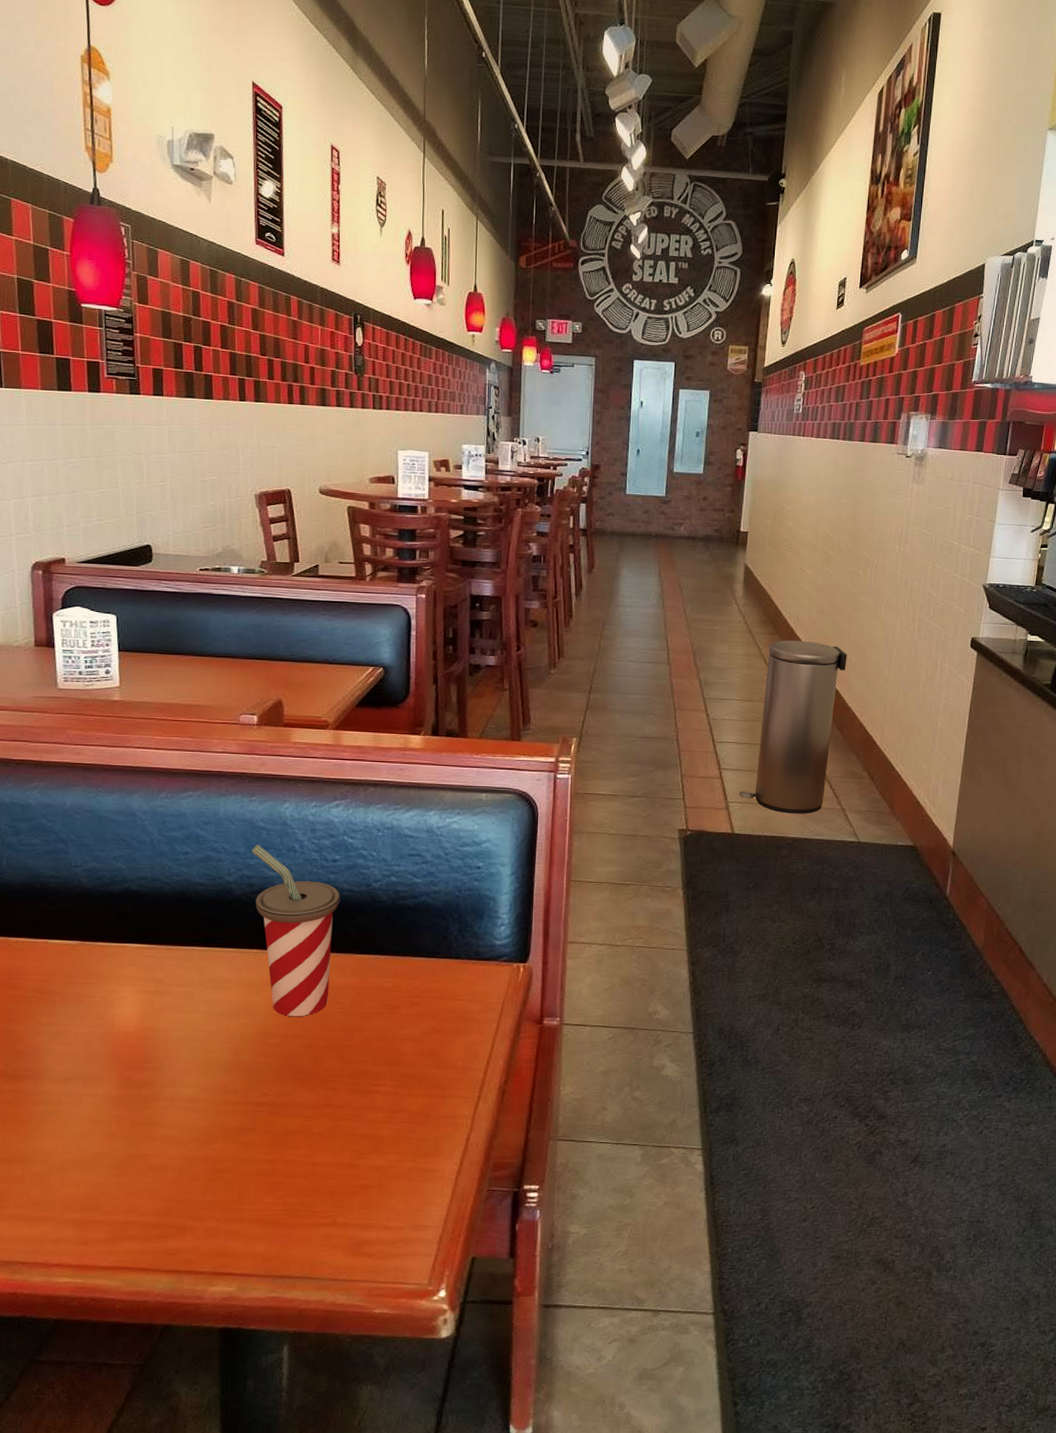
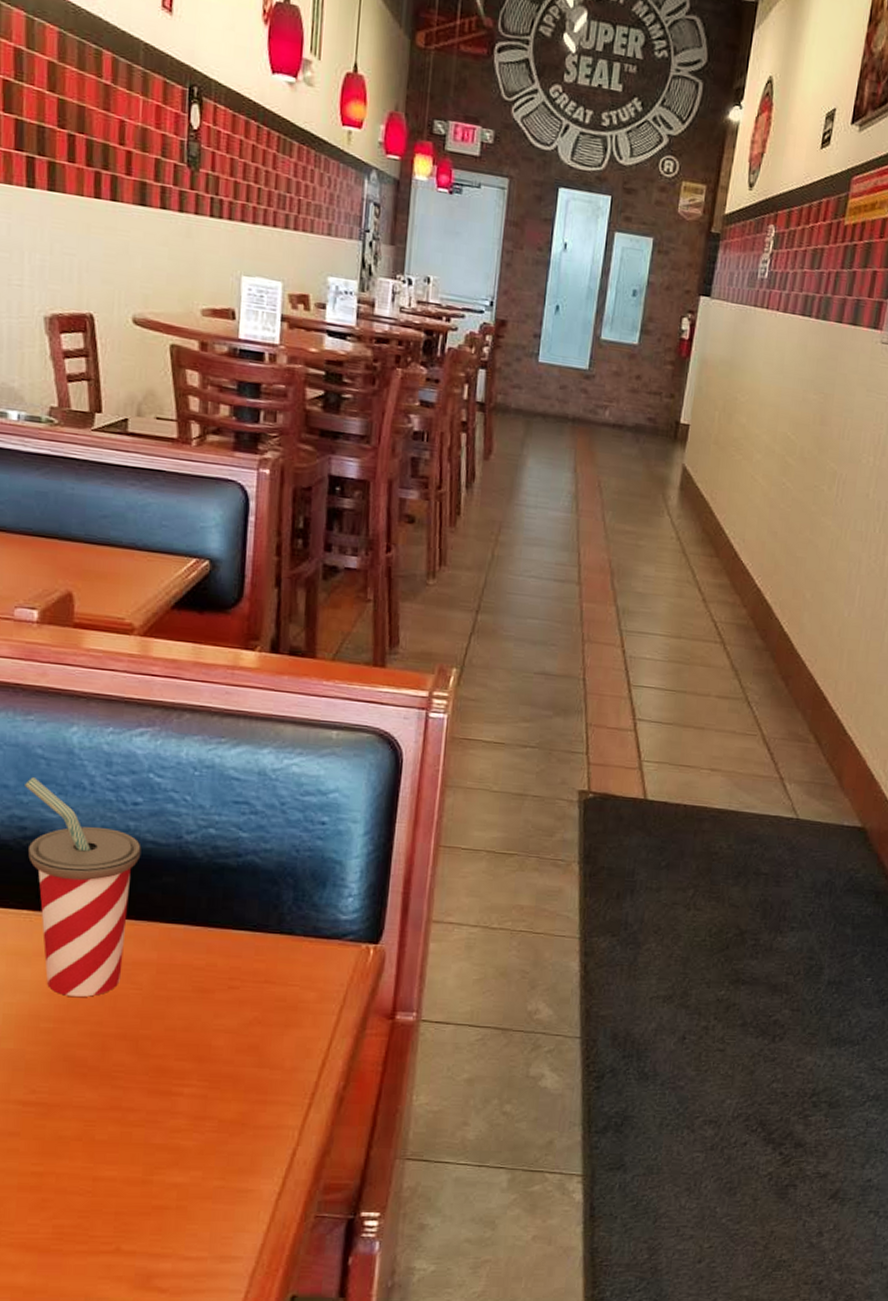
pedal bin: present [739,640,847,814] -> none [656,565,801,781]

